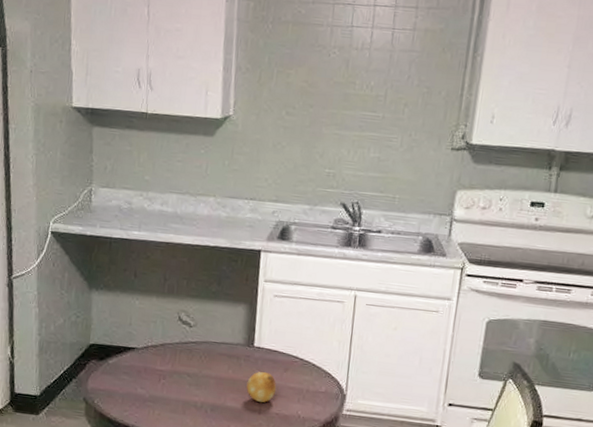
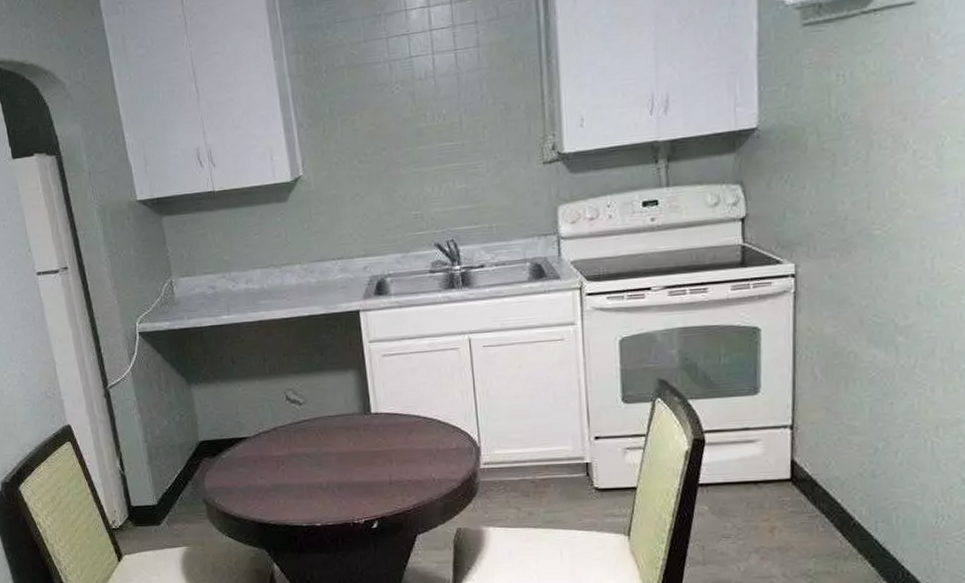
fruit: present [246,372,277,403] -> none [371,439,404,471]

